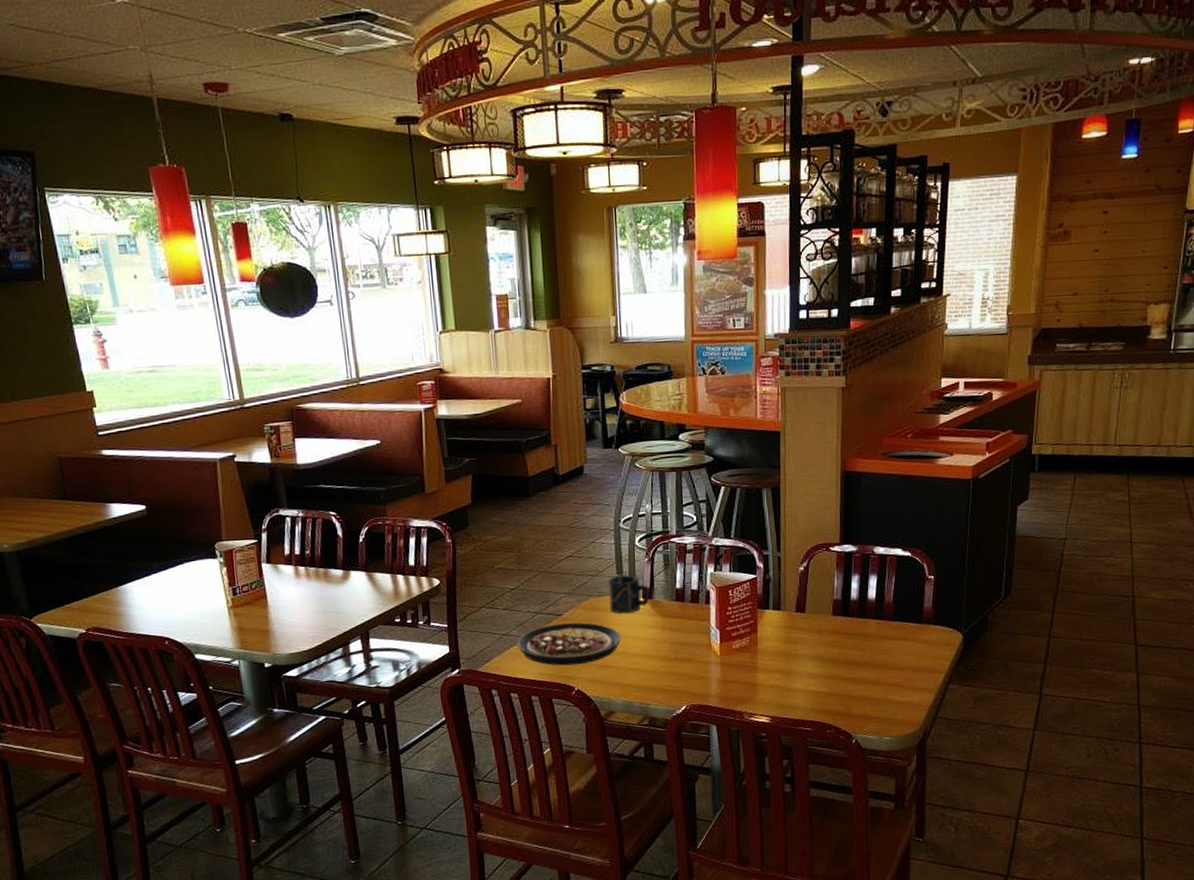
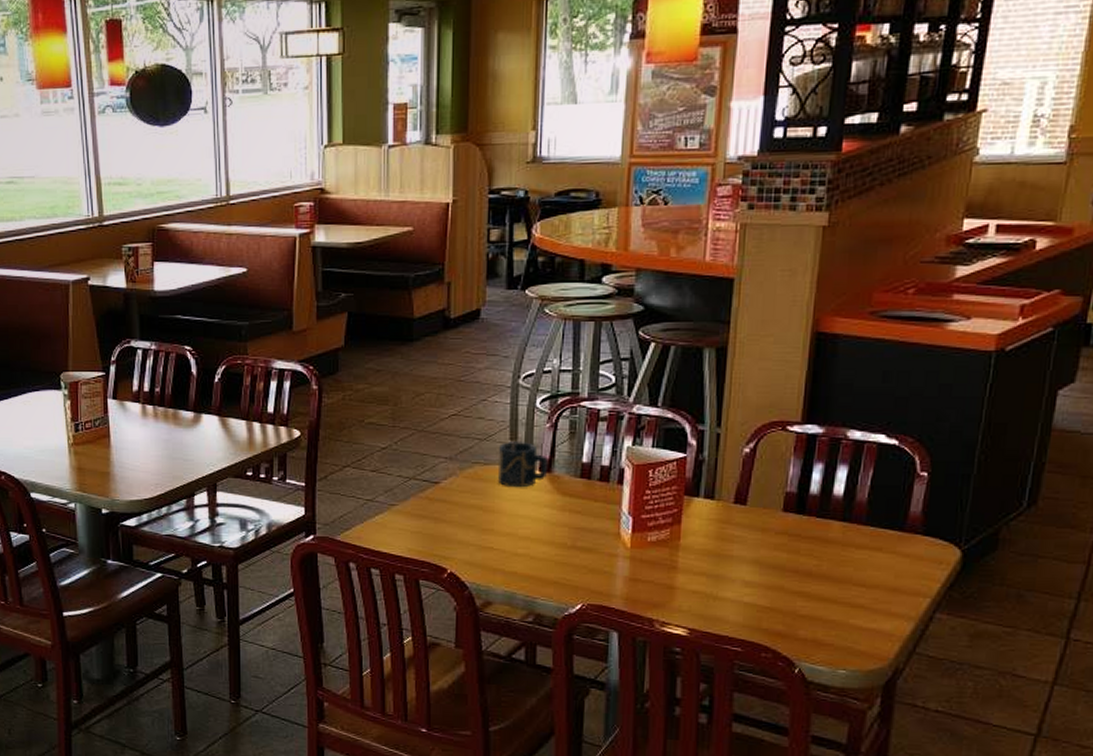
plate: present [517,622,621,666] -> none [384,492,508,543]

